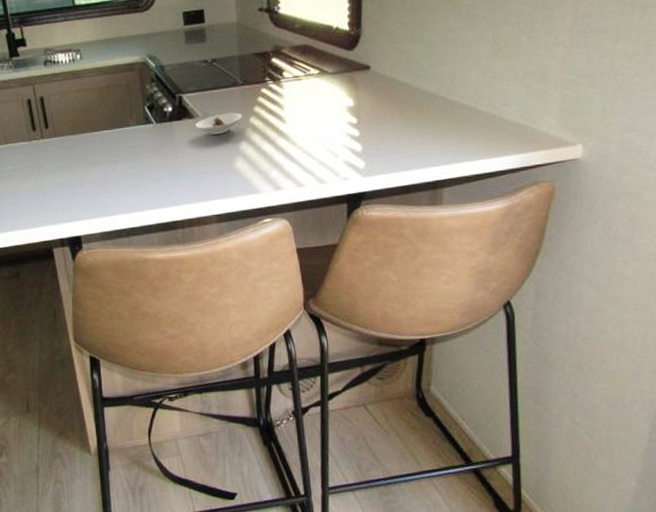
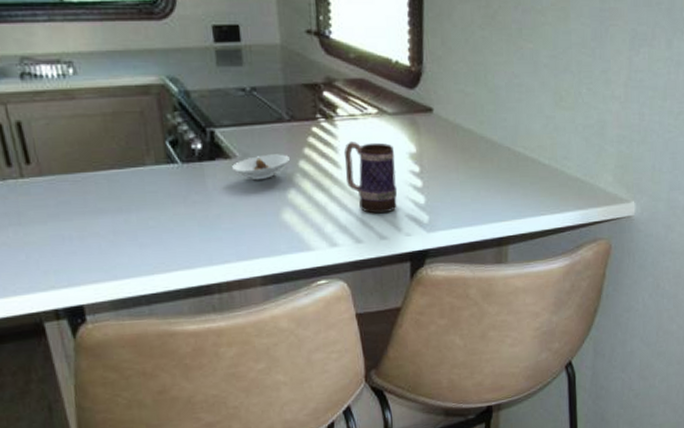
mug: none [288,99,336,161] -> present [343,142,398,214]

